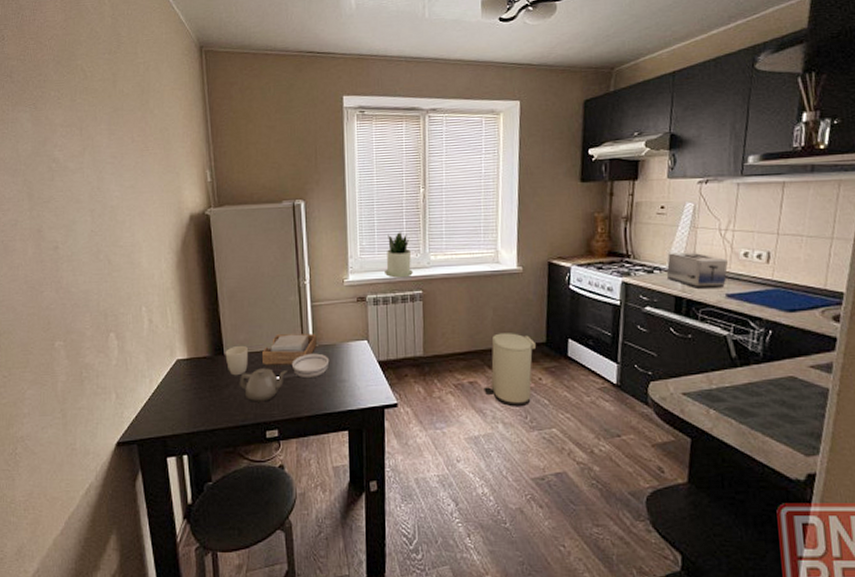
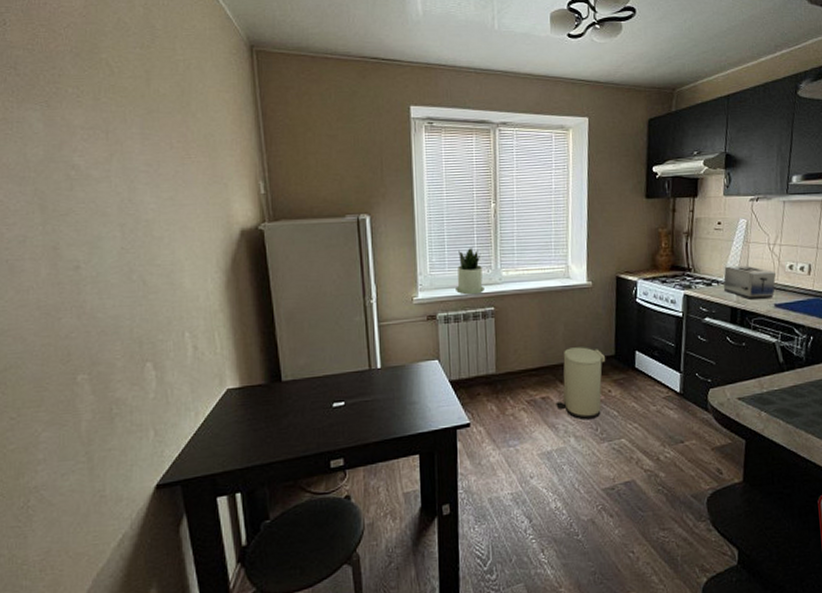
cup: present [225,345,248,376] -> none [283,370,309,404]
teapot: present [239,368,287,402] -> none [299,394,353,431]
napkin holder: present [262,333,317,365] -> none [325,355,385,391]
bowl: present [291,353,330,379] -> none [357,375,399,403]

